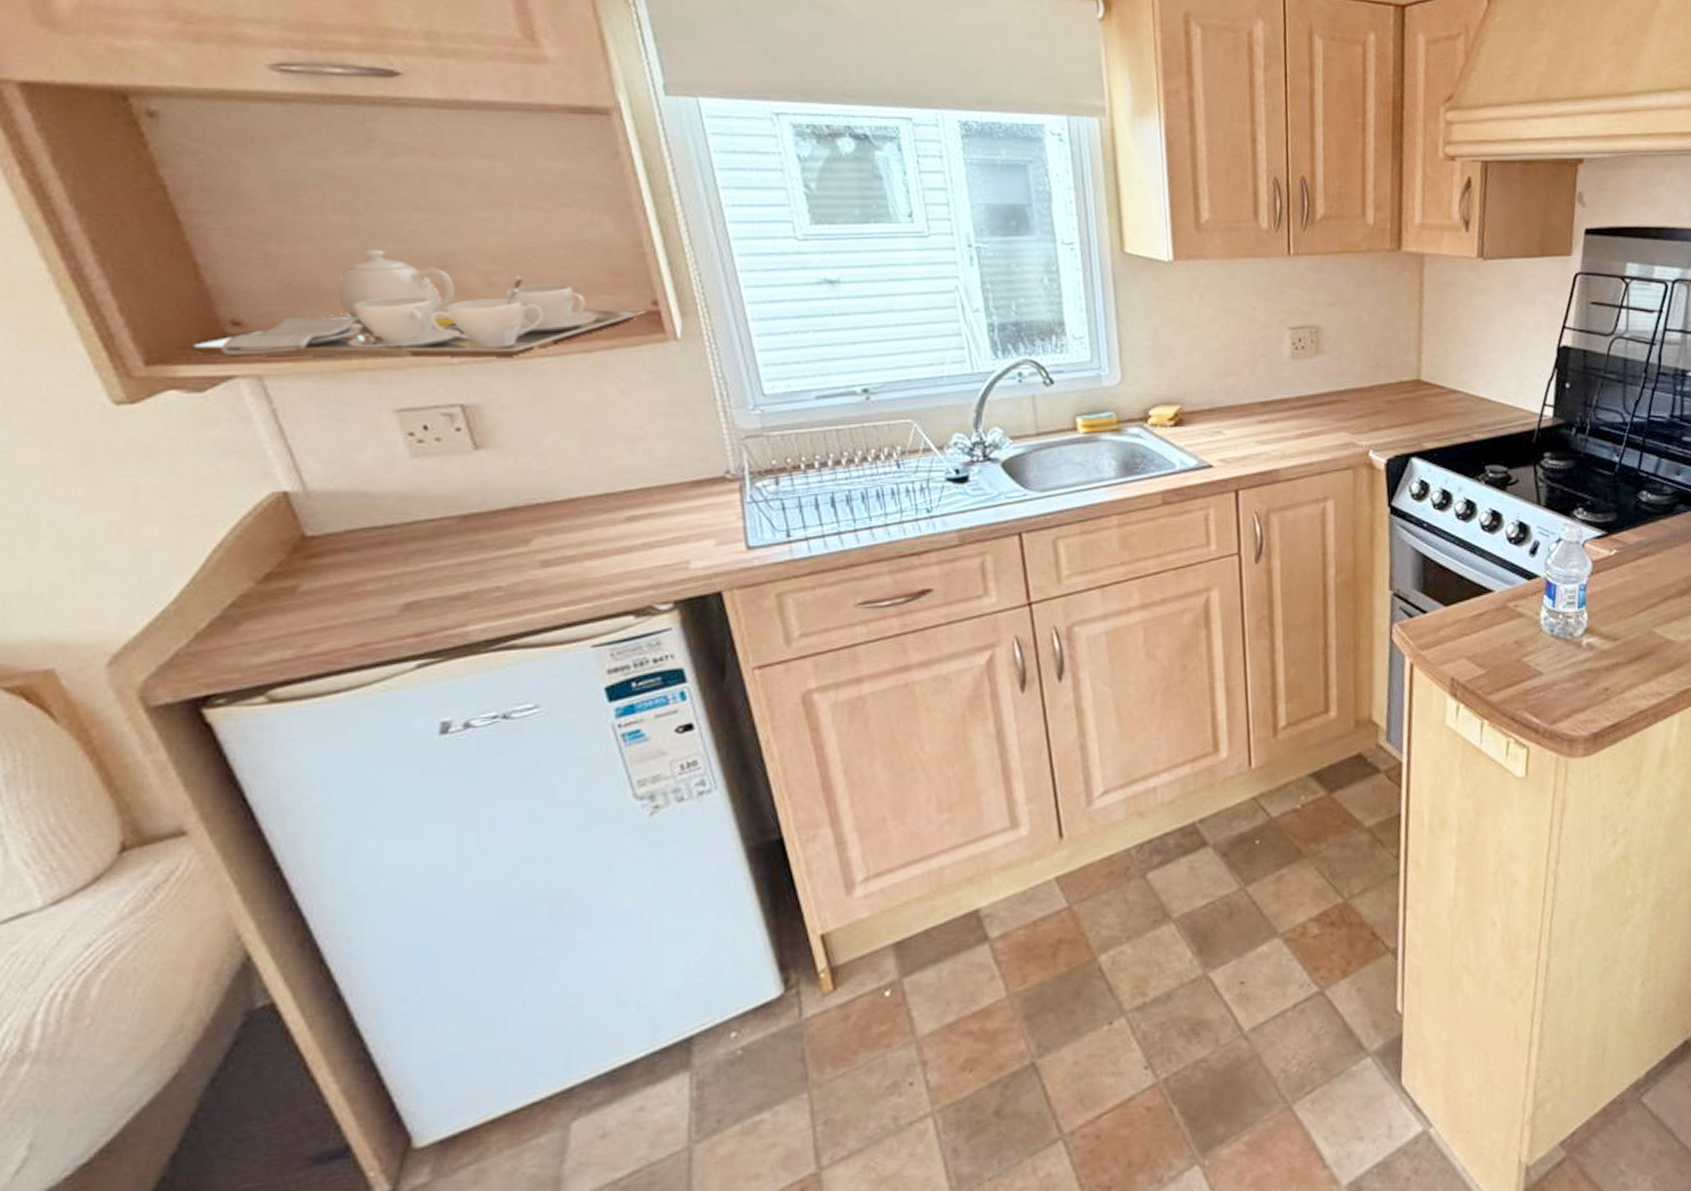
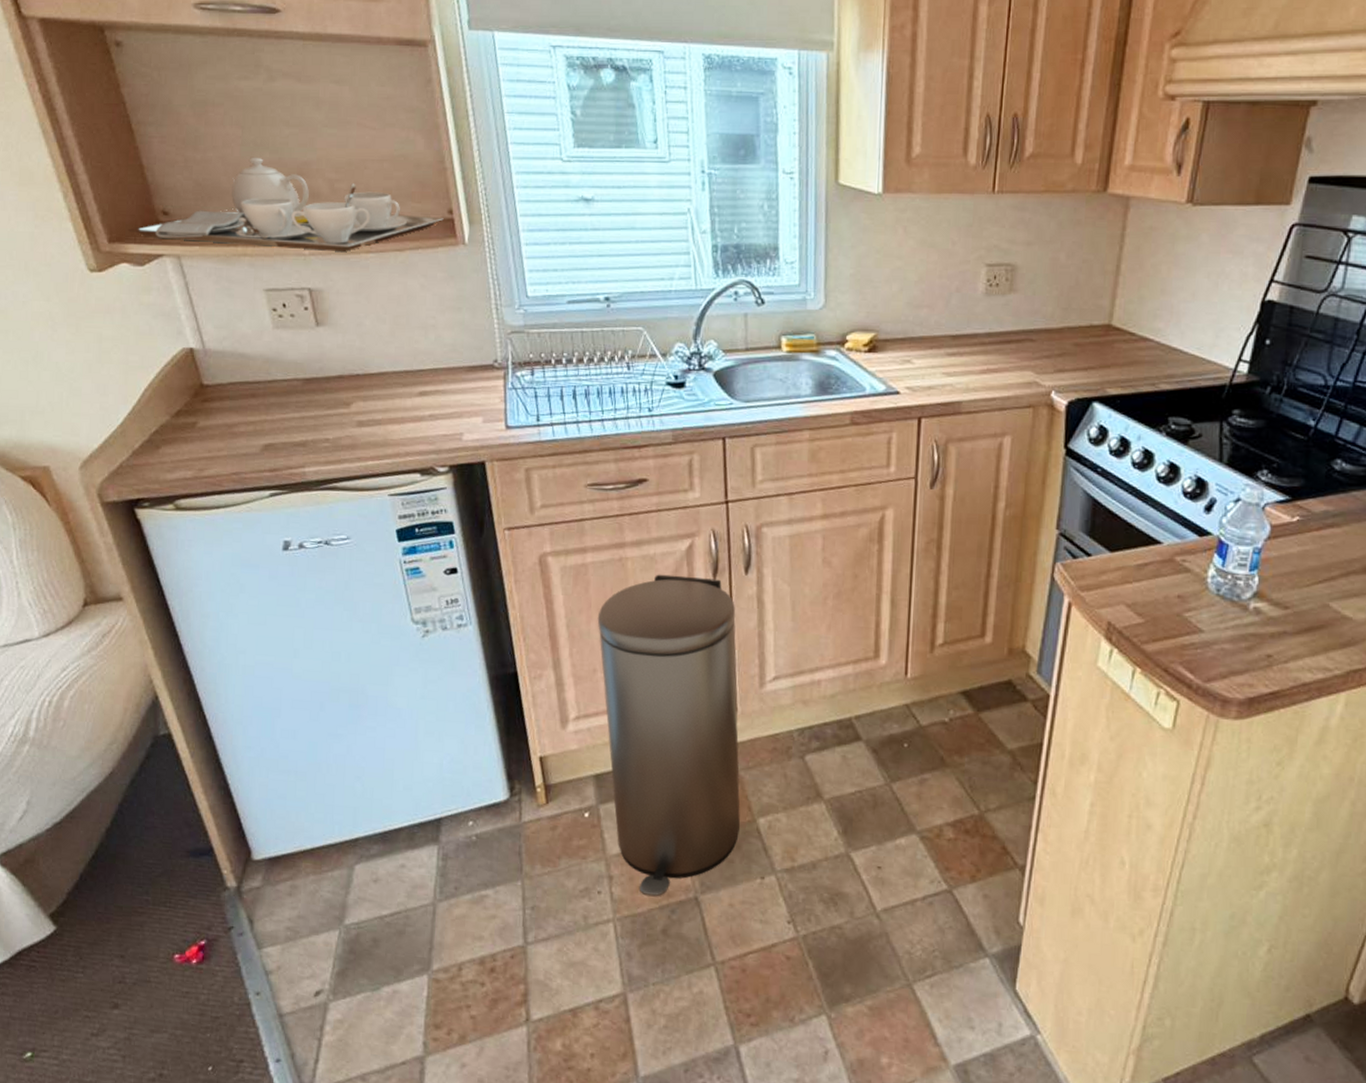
pedal bin: none [882,691,1078,1076] -> present [597,574,740,897]

